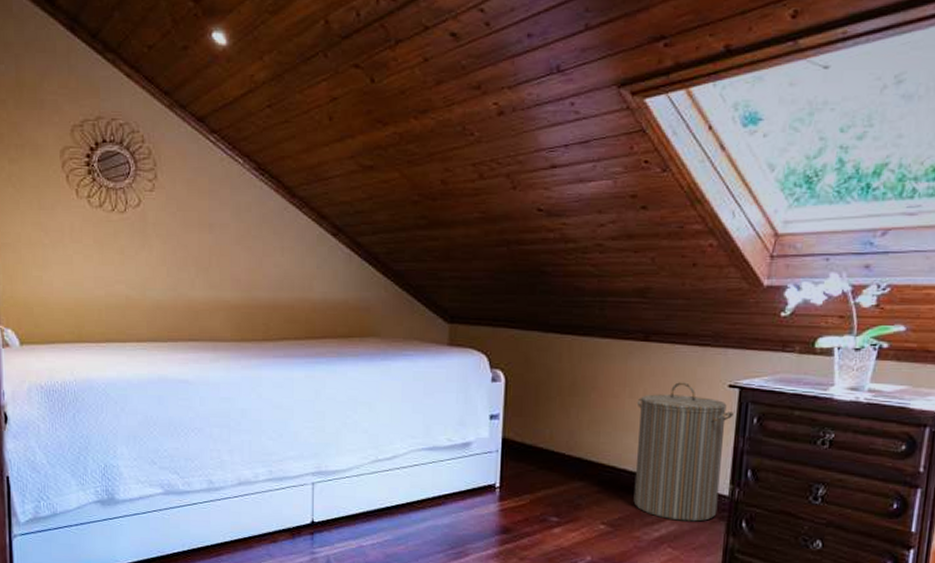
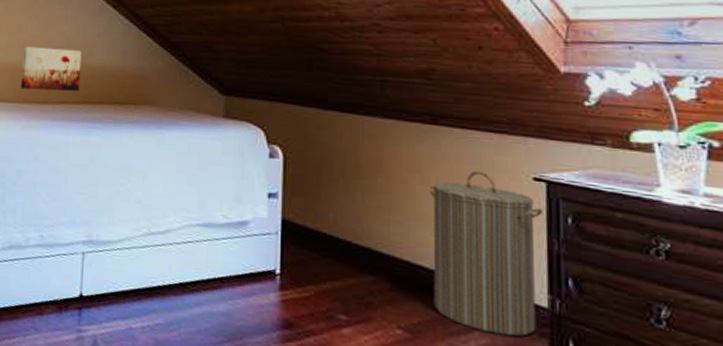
wall art: none [238,282,301,327] -> present [21,46,82,91]

